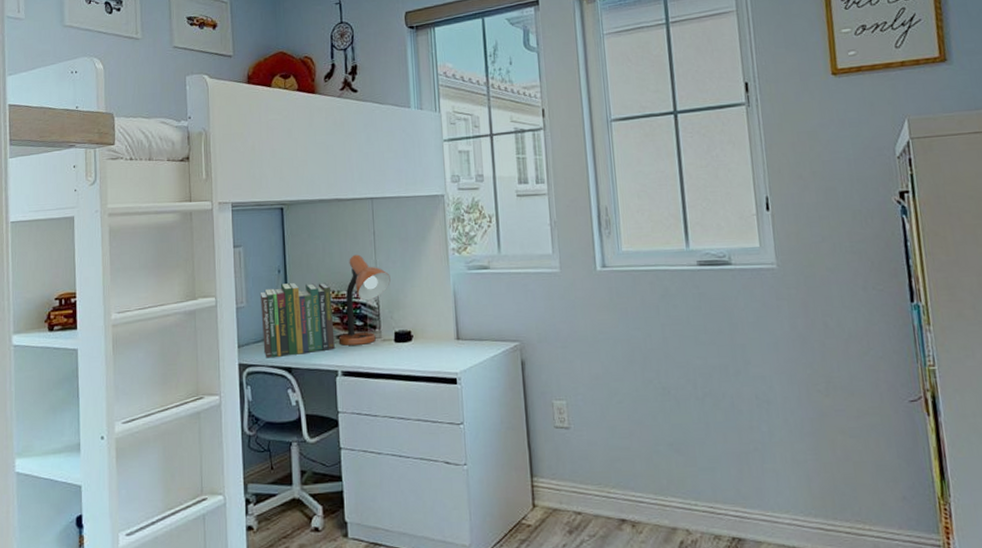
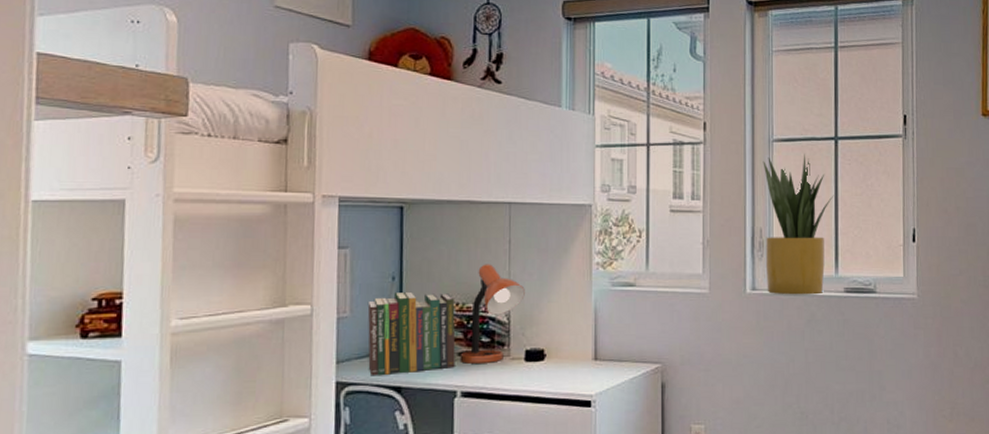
planter: none [603,130,680,271] -> present [763,153,835,295]

